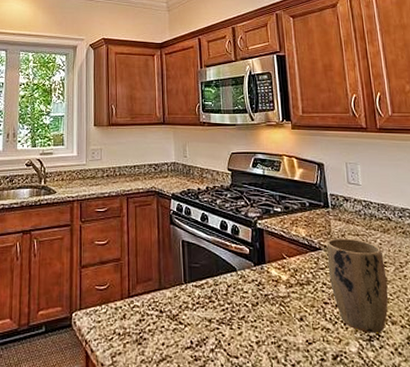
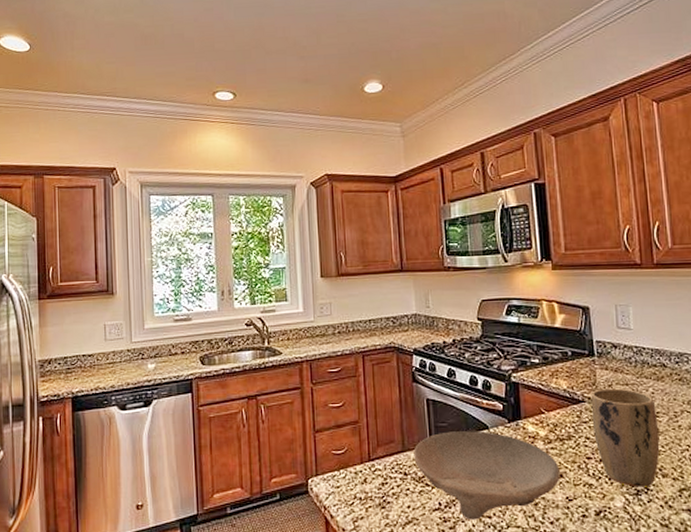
bowl: none [169,272,301,359] -> present [413,431,560,520]

